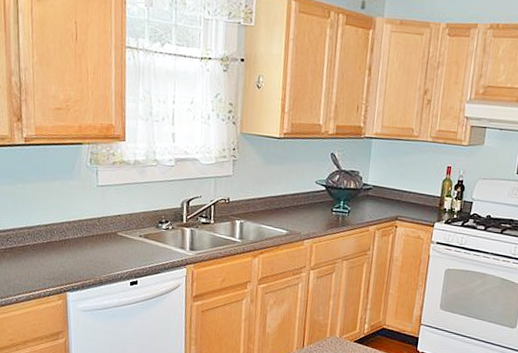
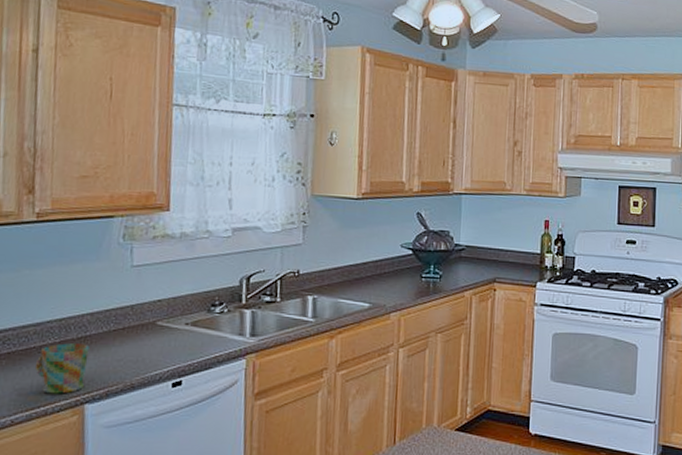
mug: none [30,244,68,283] -> present [34,343,90,394]

